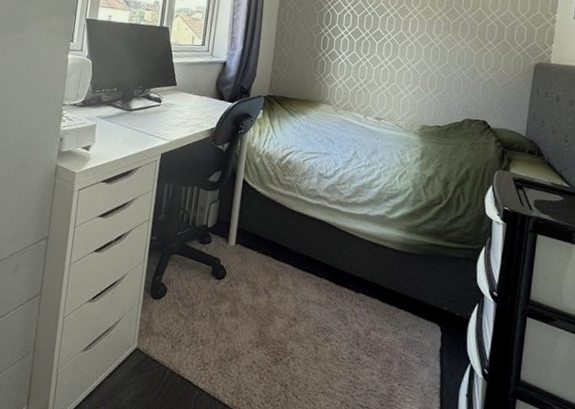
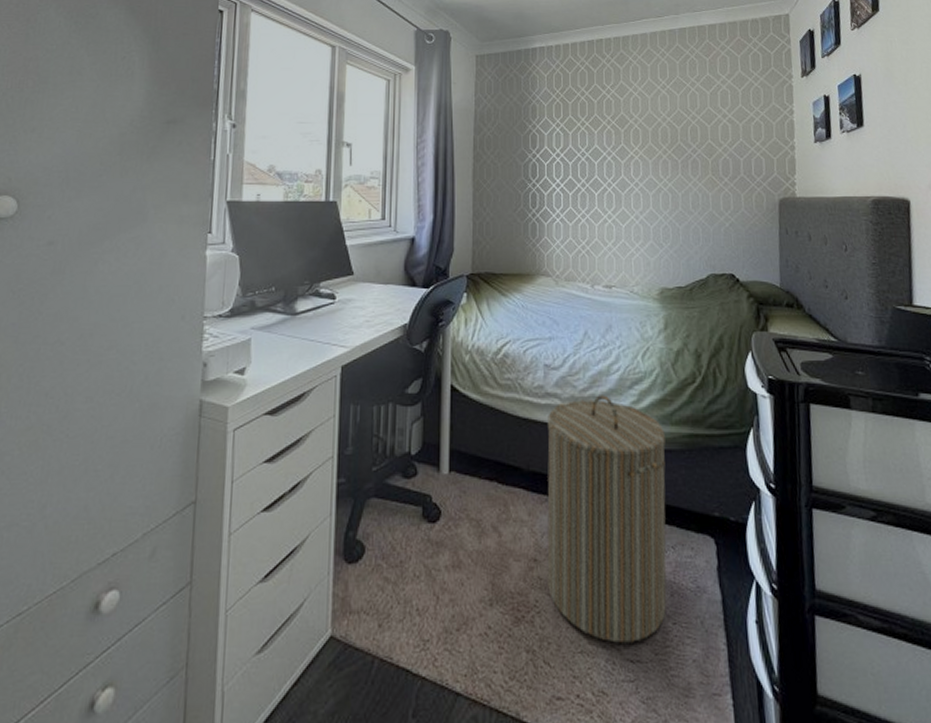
laundry hamper: none [302,202,410,393] -> present [547,395,667,643]

